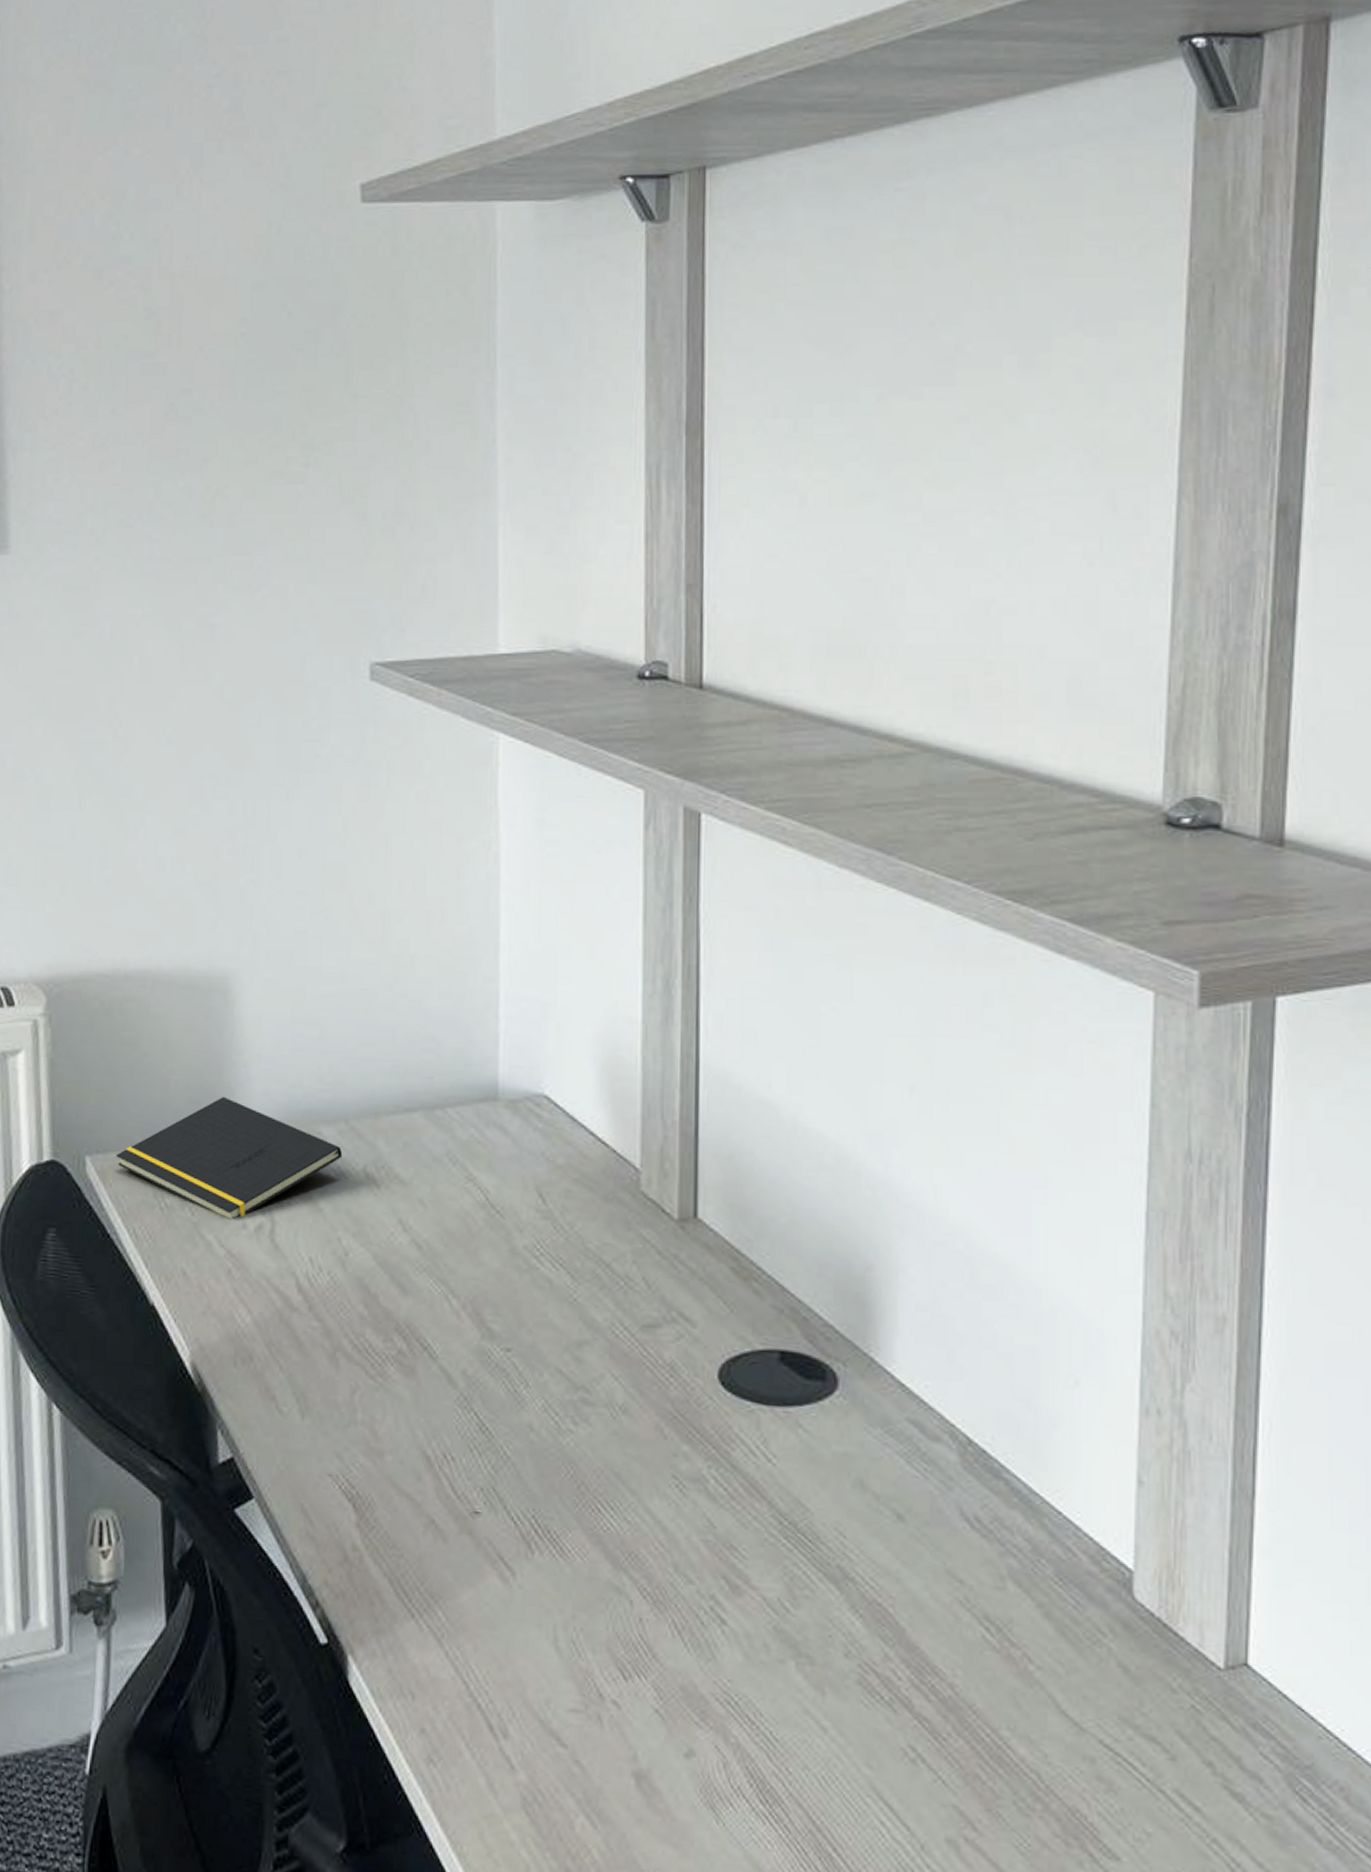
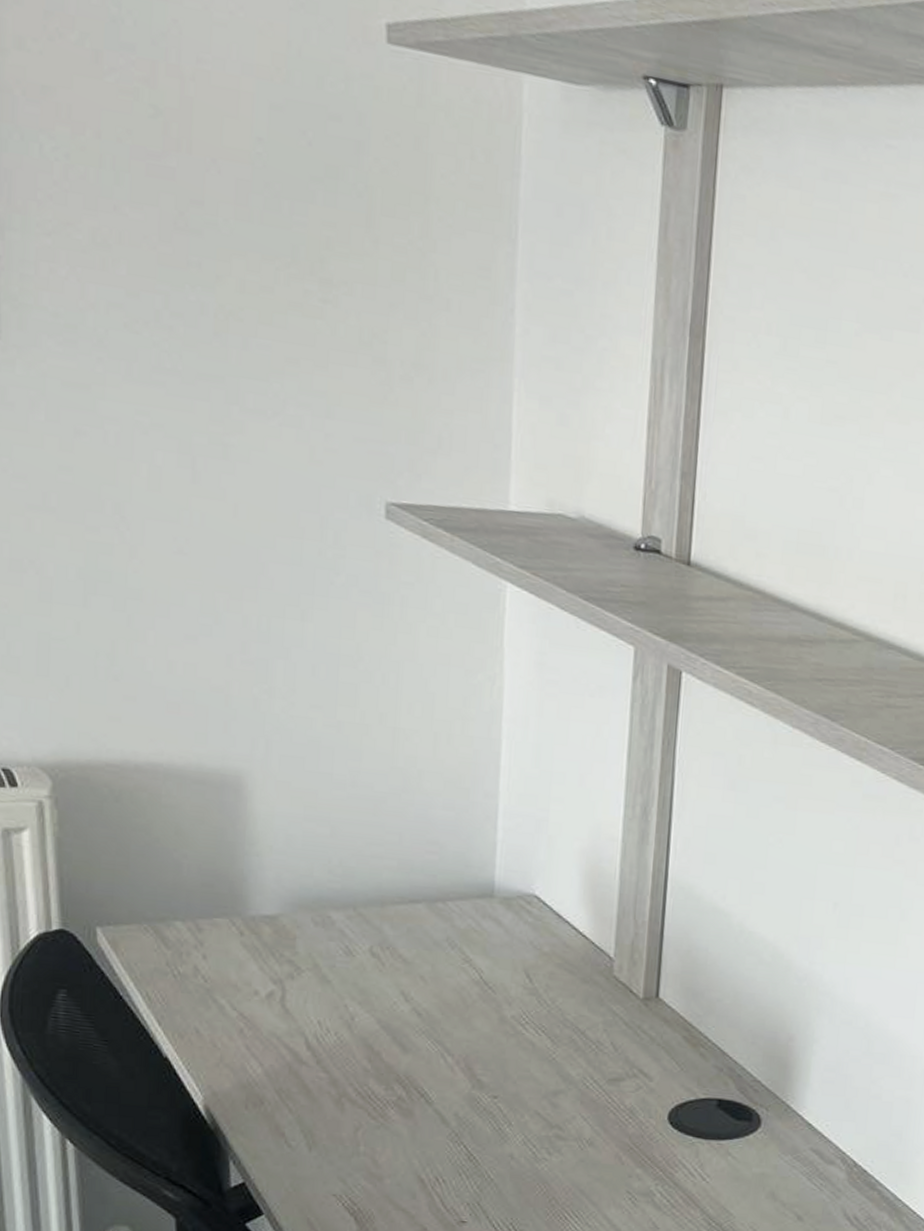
notepad: present [116,1097,343,1218] -> none [128,882,351,986]

